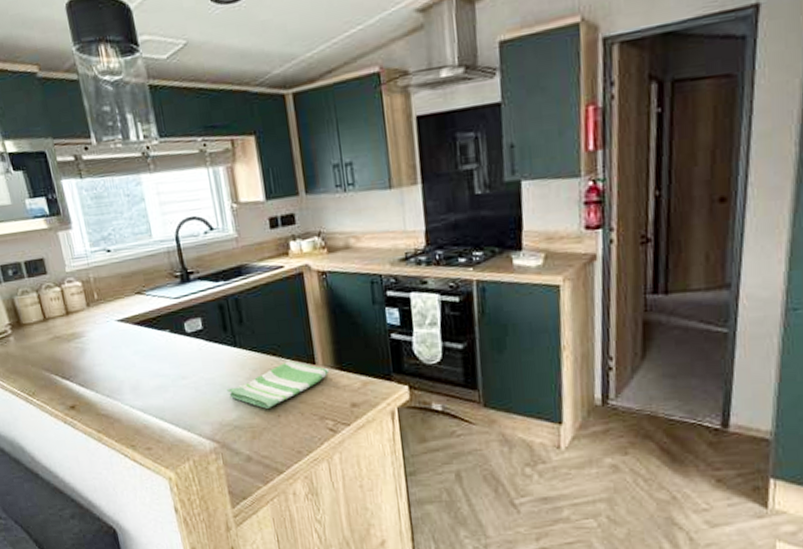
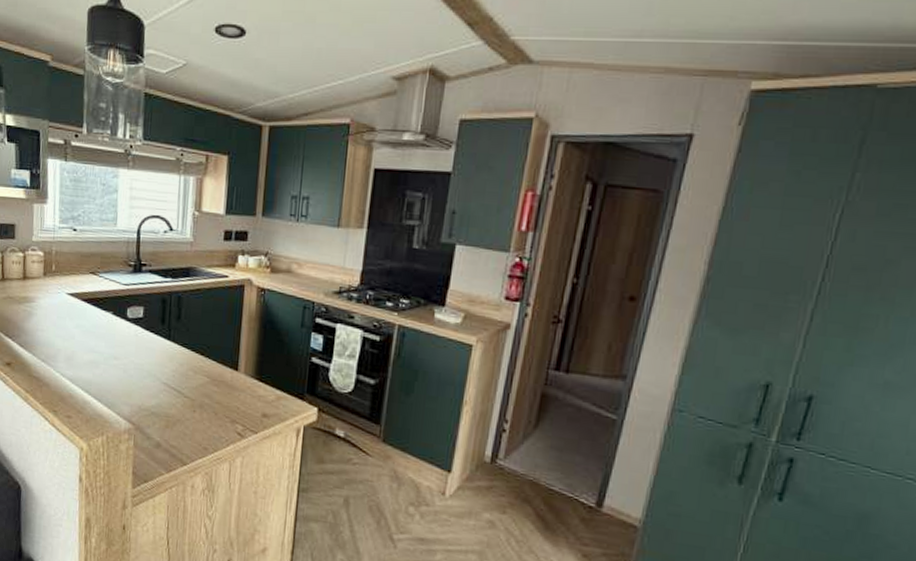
dish towel: present [227,361,330,409] -> none [152,362,250,403]

